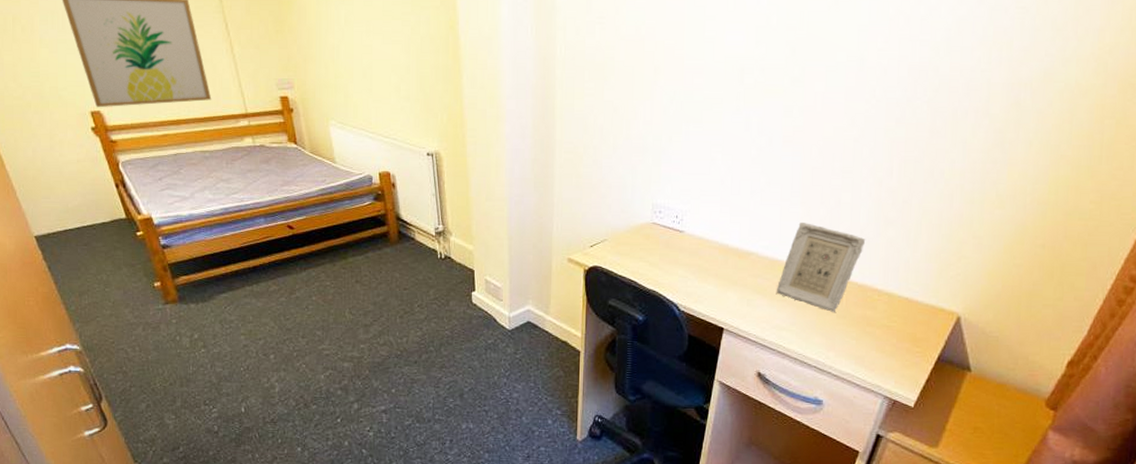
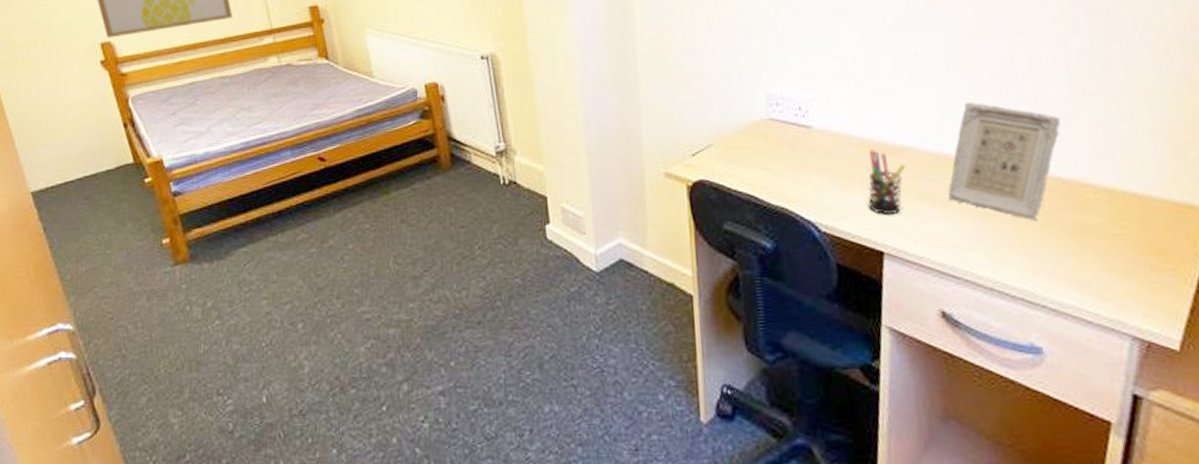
pen holder: none [717,252,749,301] -> present [868,149,906,215]

